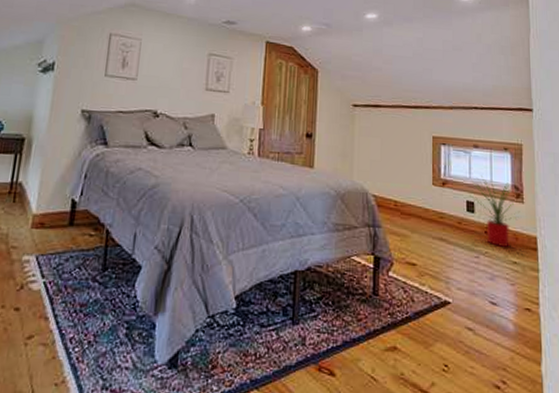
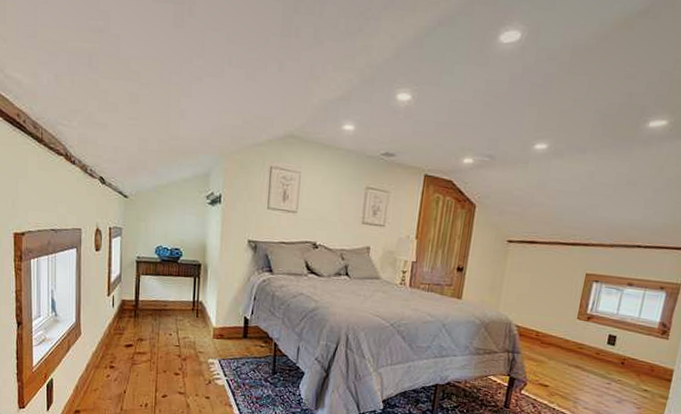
house plant: present [470,175,520,248] -> none [613,312,663,378]

